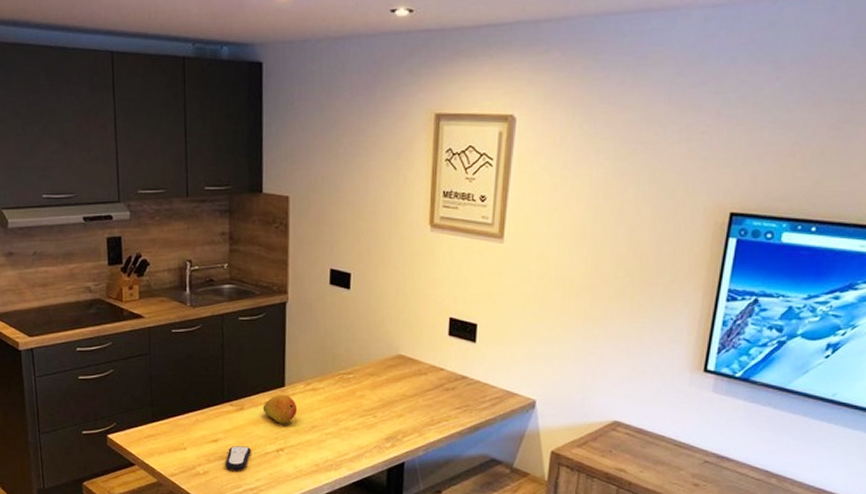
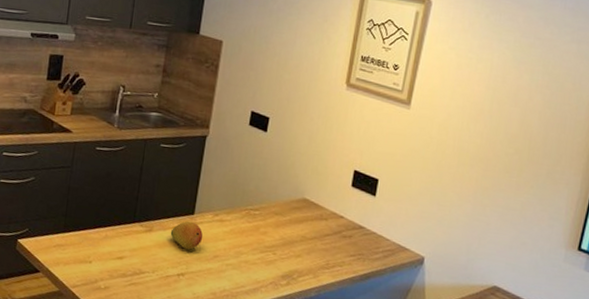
remote control: present [225,446,251,470] -> none [126,265,153,290]

